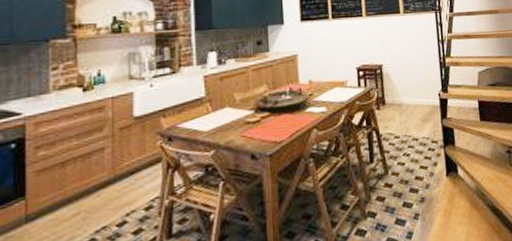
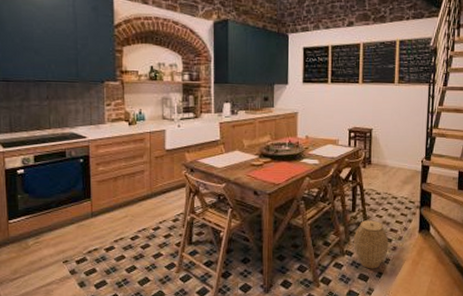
woven basket: none [375,169,416,230] -> present [353,220,389,269]

